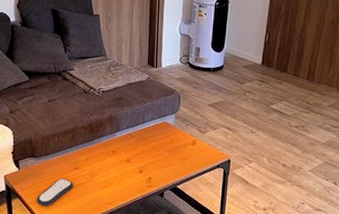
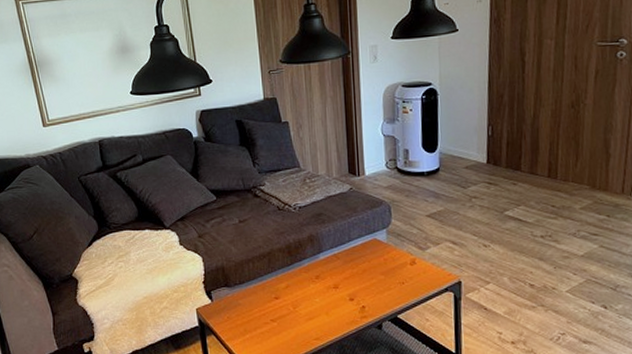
remote control: present [36,178,74,206] -> none [233,310,275,343]

